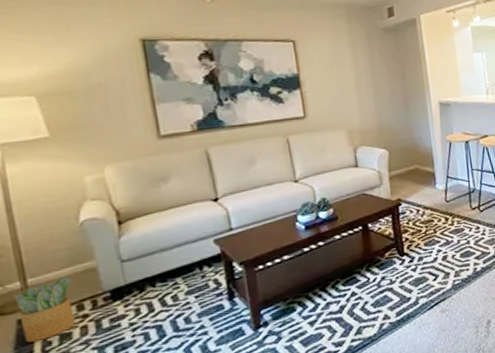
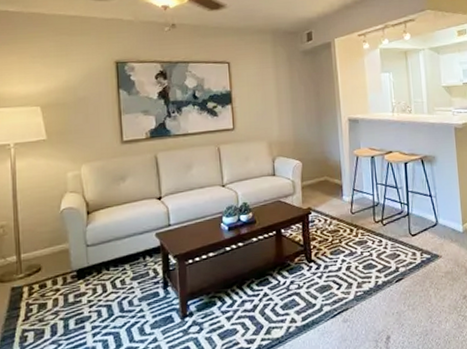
potted plant: present [13,276,75,343] -> none [11,254,53,308]

